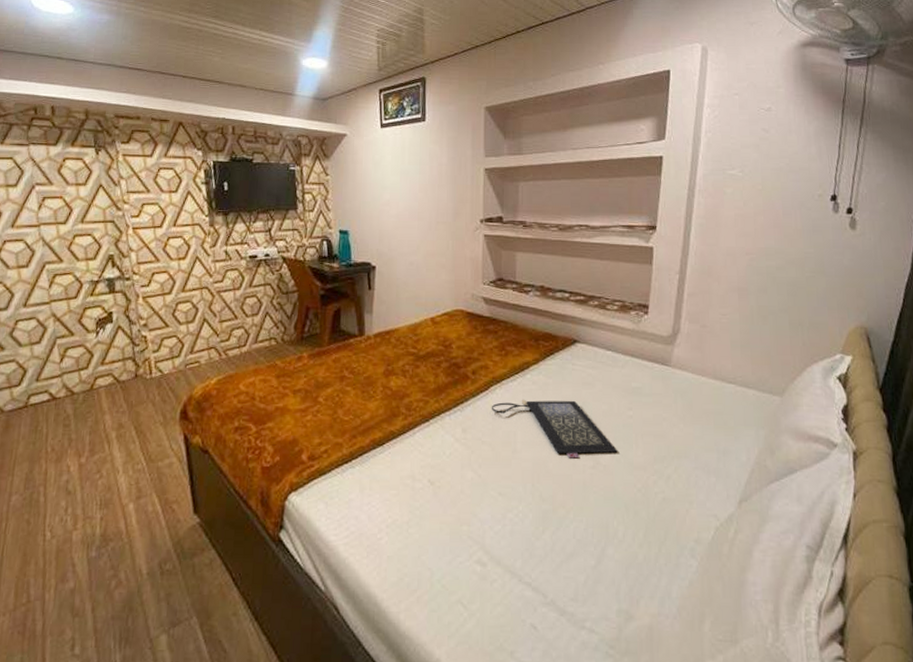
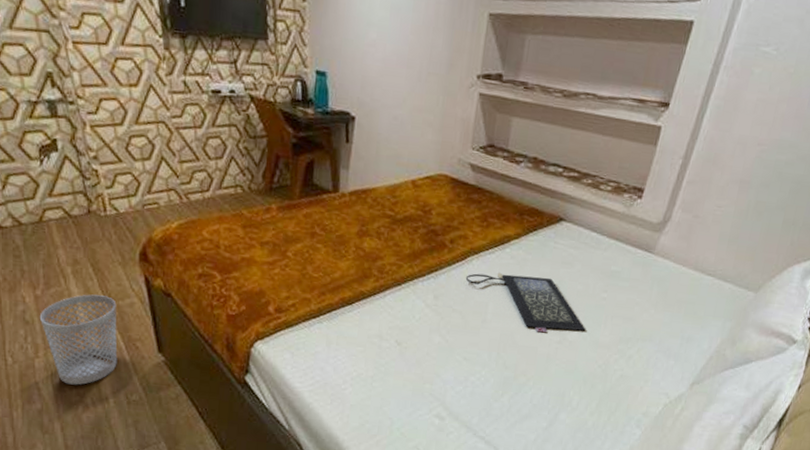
wastebasket: none [82,458,156,558] -> present [40,294,118,385]

